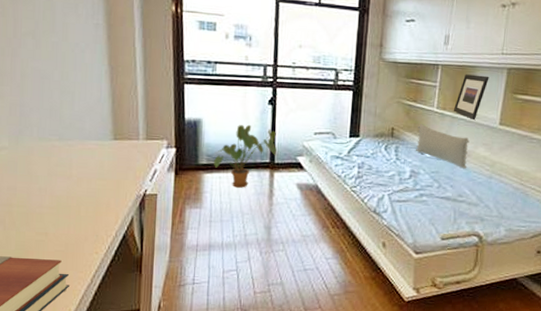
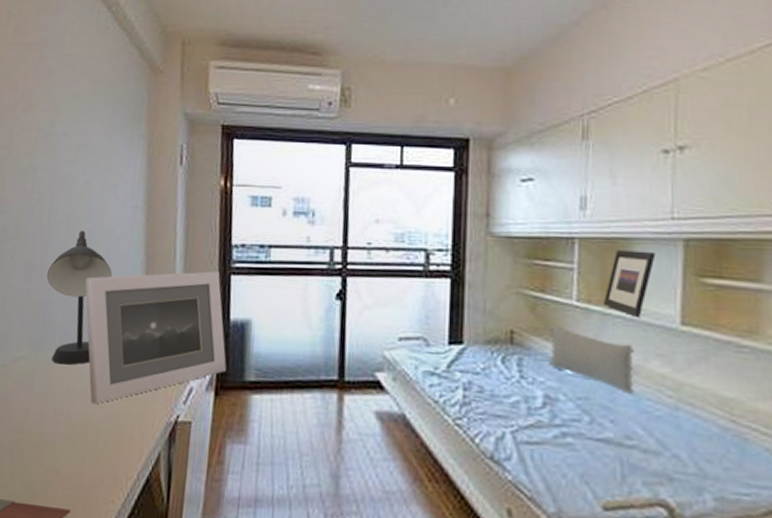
desk lamp: none [19,43,80,153] -> present [47,231,112,365]
picture frame: none [55,80,183,183] -> present [85,271,227,405]
house plant: present [214,124,277,188] -> none [264,326,347,416]

